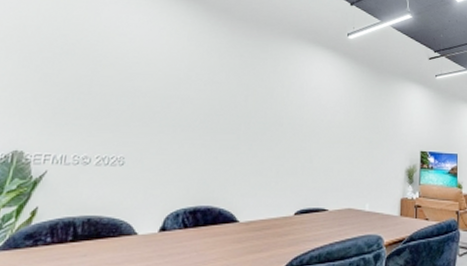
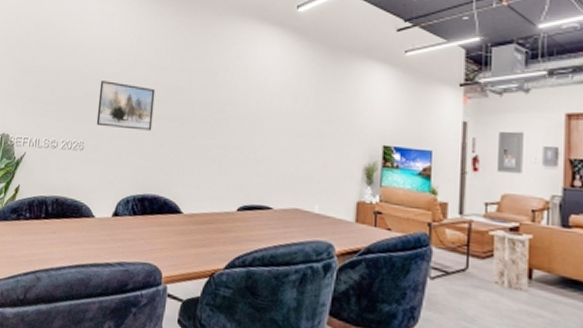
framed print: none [140,94,209,144] -> present [96,81,156,131]

